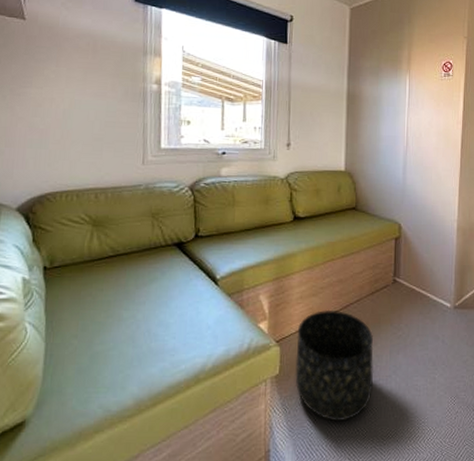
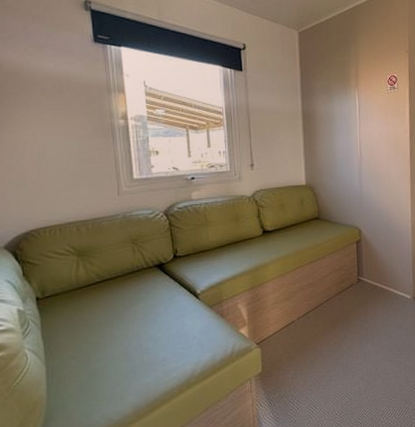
basket: present [295,309,374,422] -> none [275,311,347,408]

